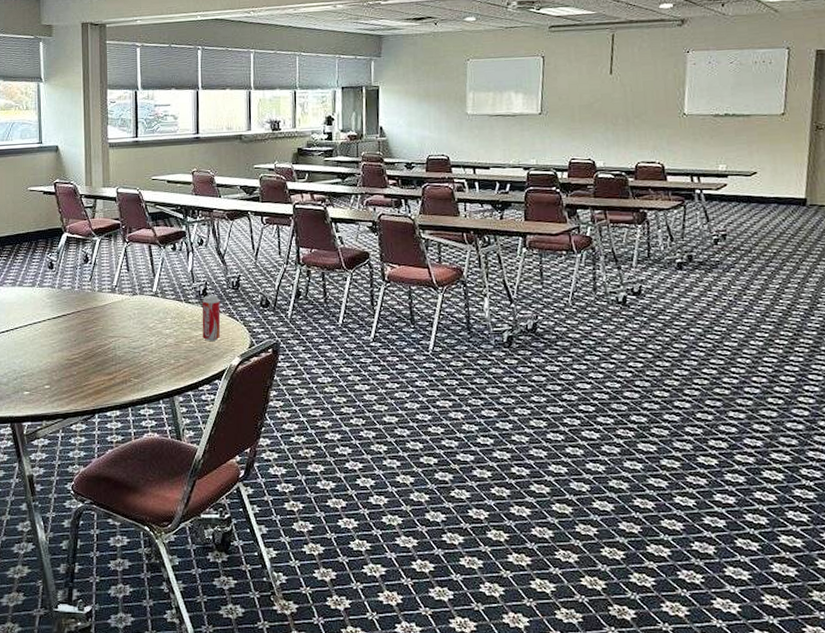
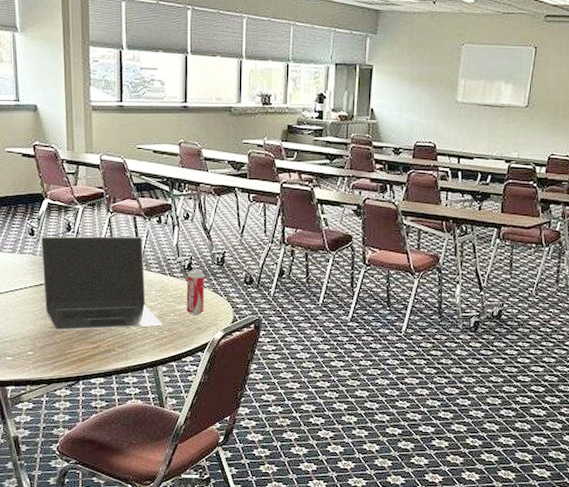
laptop: none [60,264,178,363] -> present [41,236,162,331]

